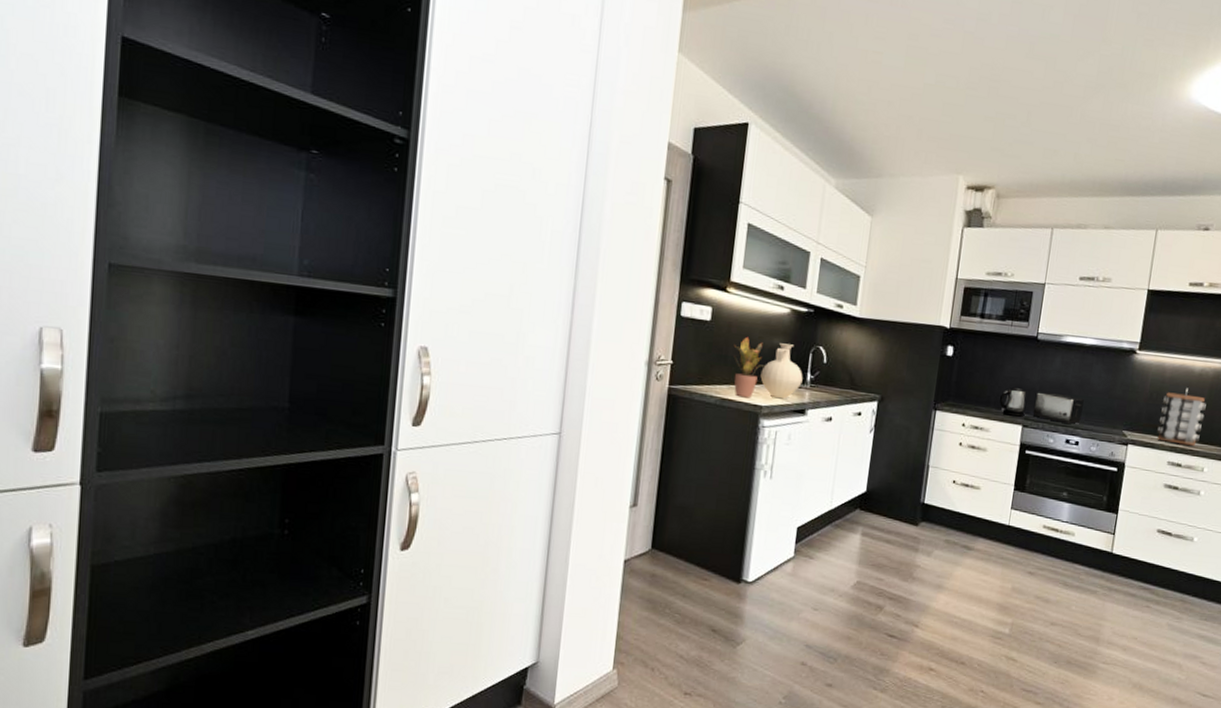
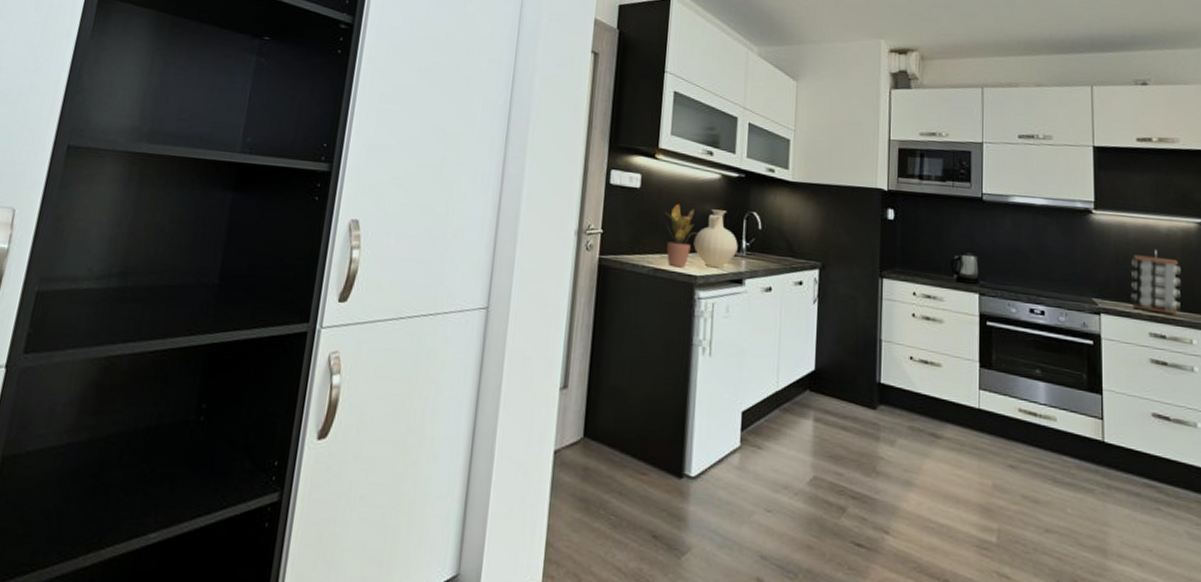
toaster: present [1033,391,1084,425] -> none [989,256,1043,292]

